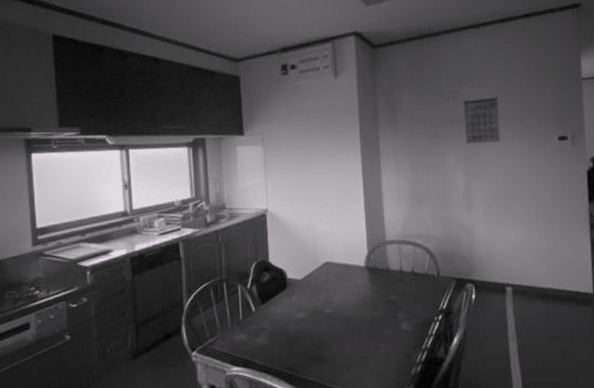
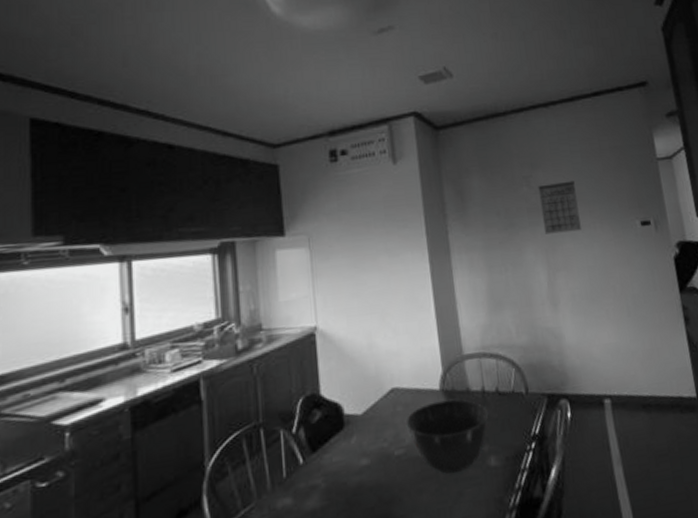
mixing bowl: none [336,275,404,332] -> present [407,399,489,474]

